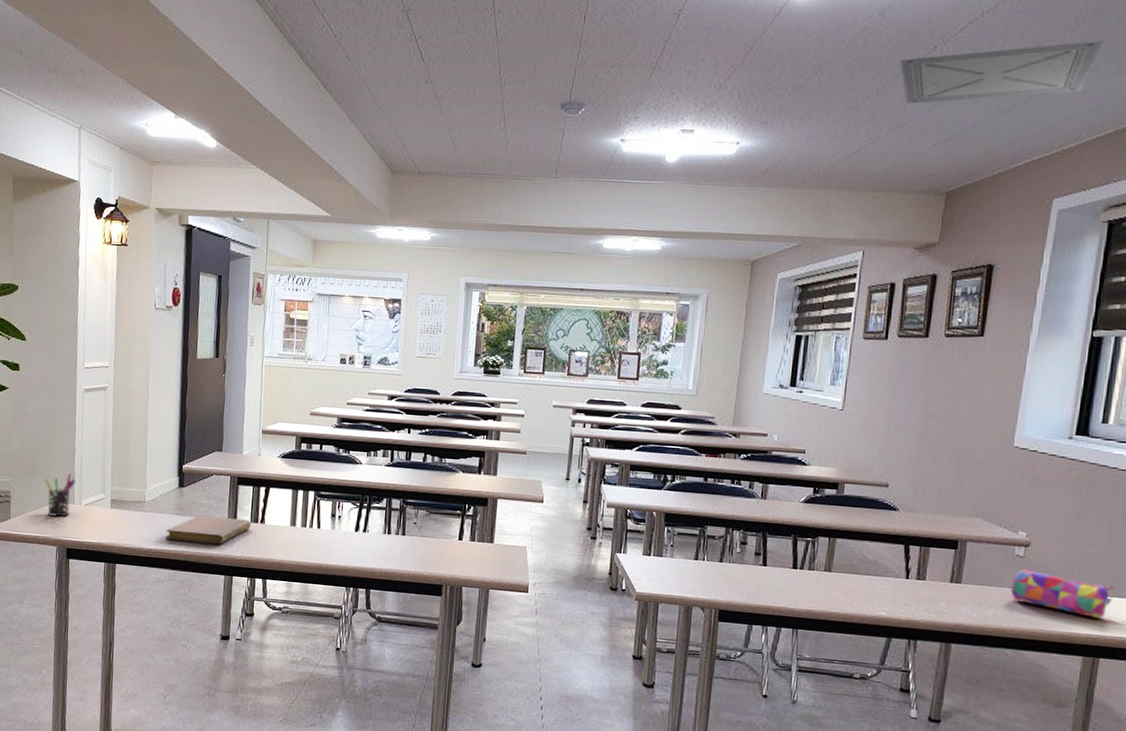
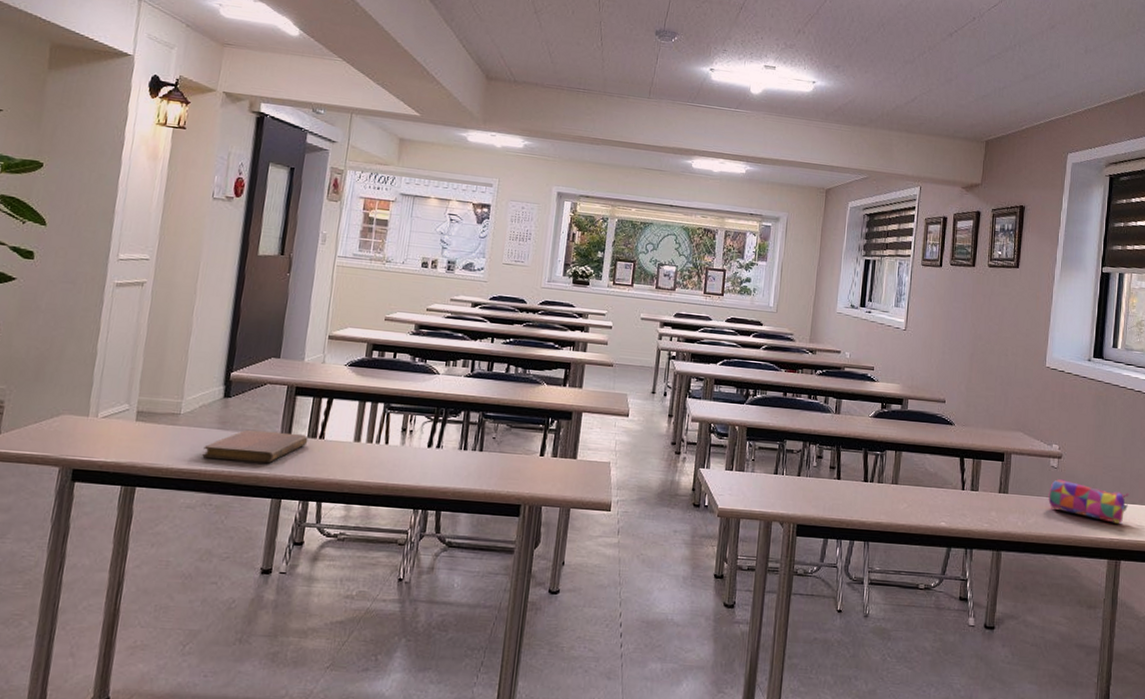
pen holder: present [44,474,76,517] -> none [51,381,94,432]
ceiling vent: present [900,40,1103,104] -> none [947,25,1099,67]

